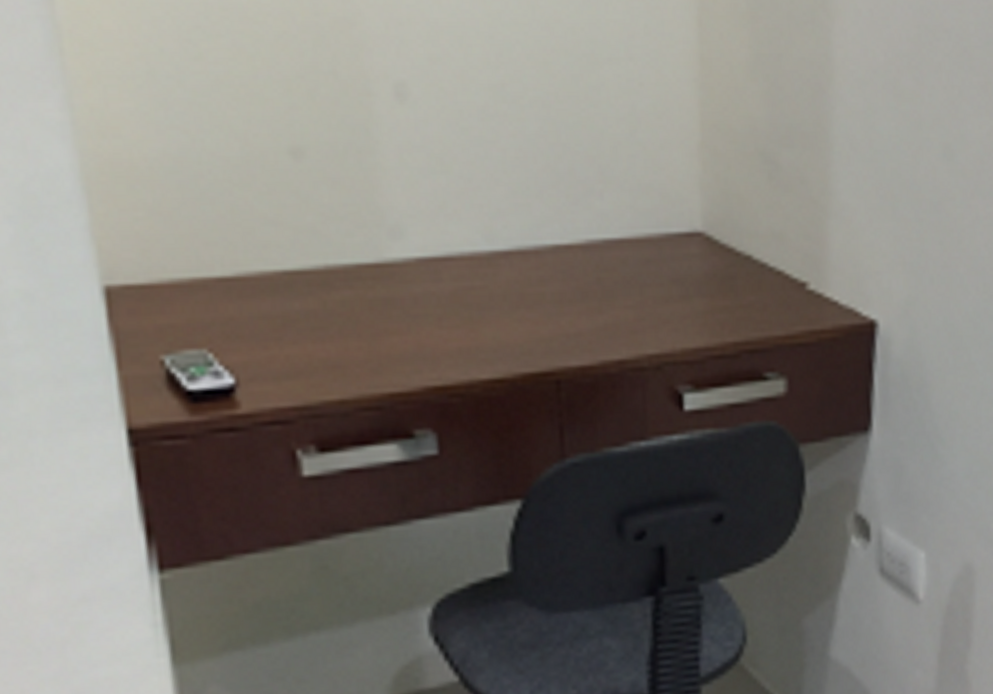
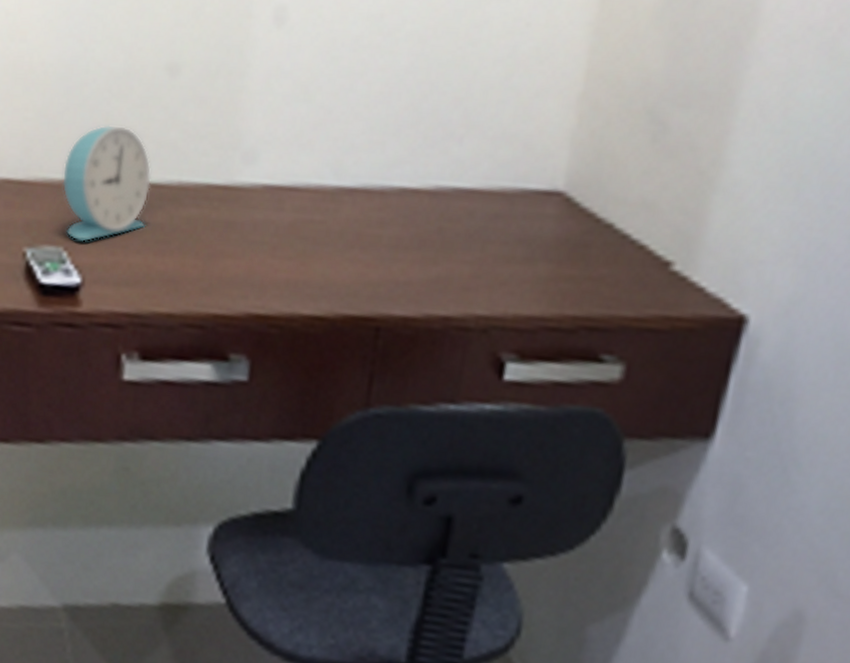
alarm clock: none [190,216,298,340] -> present [62,125,152,242]

